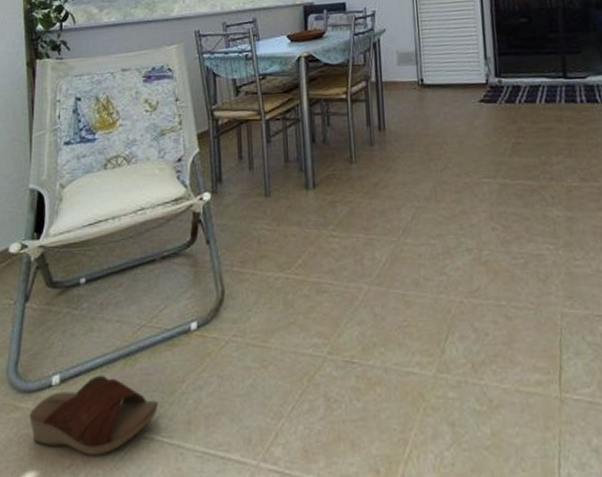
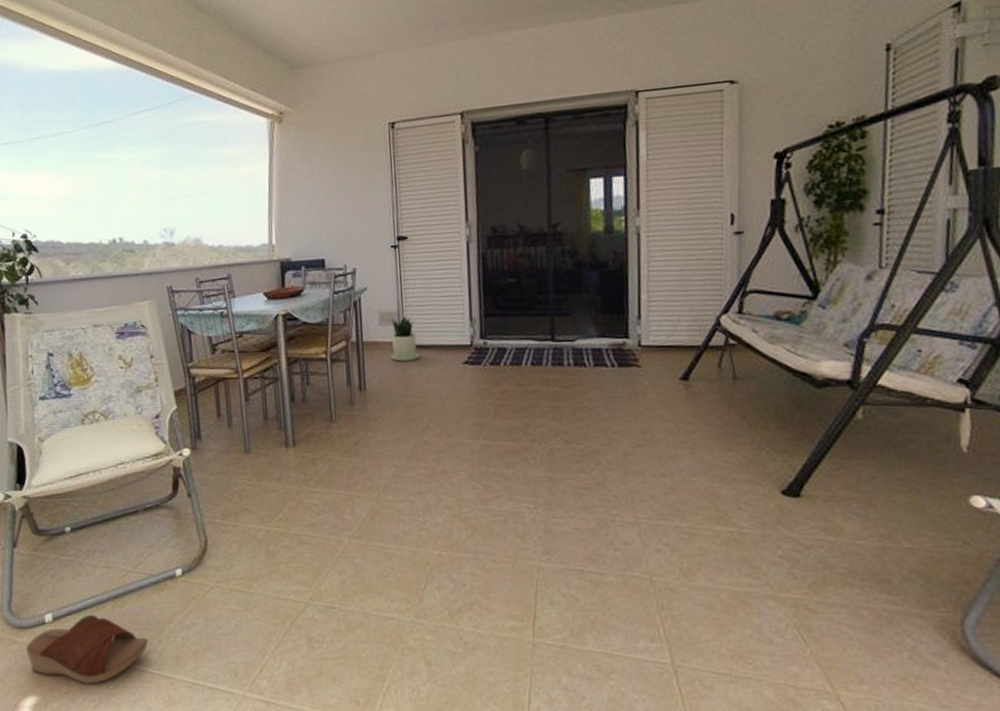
planter: none [409,56,438,101] -> present [390,316,420,362]

